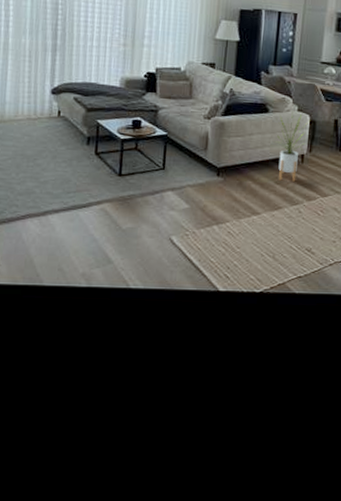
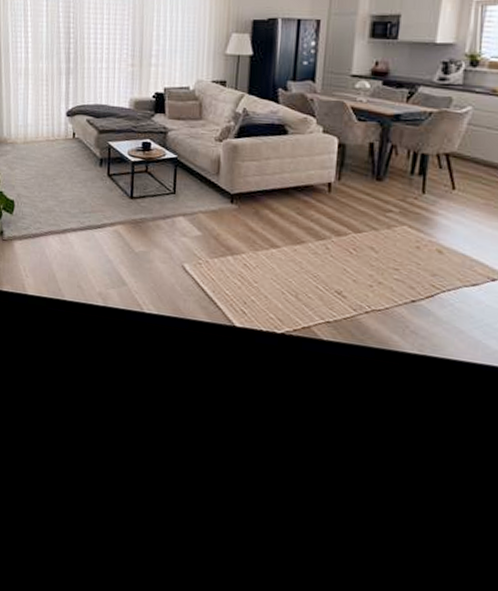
house plant: present [275,111,310,182] -> none [296,133,338,213]

